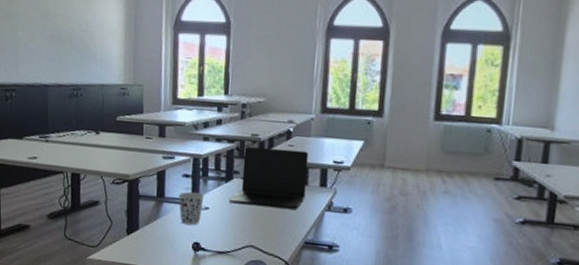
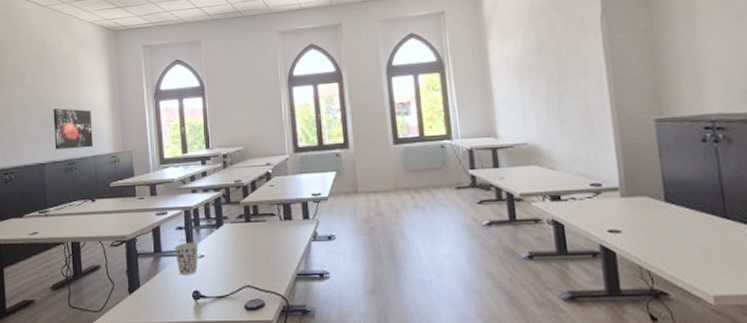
wall art: none [60,26,103,75] -> present [53,108,93,150]
laptop: present [229,147,309,210] -> none [222,189,291,248]

